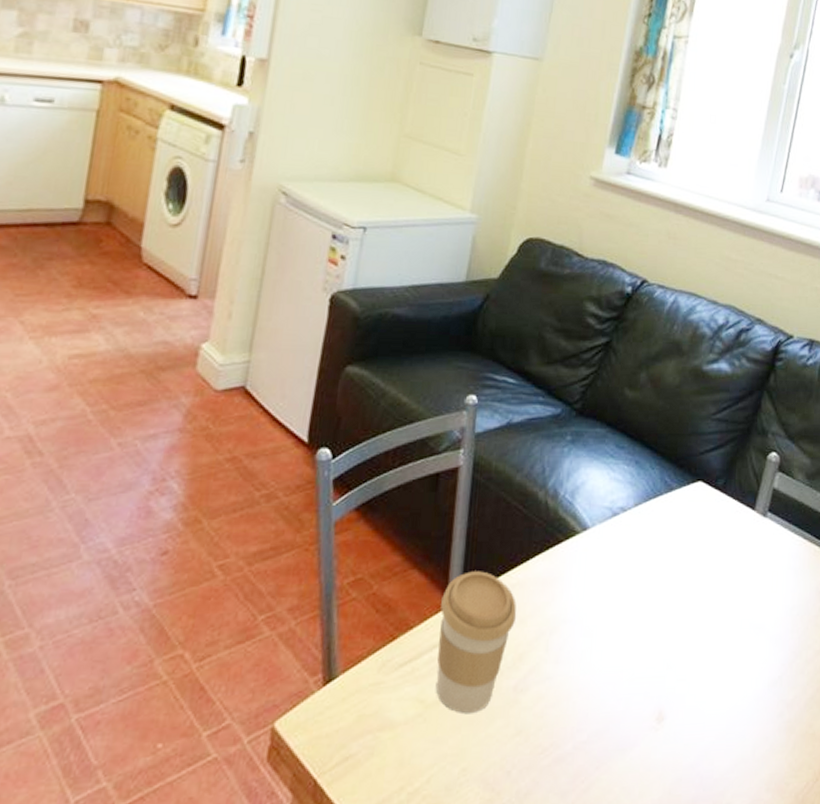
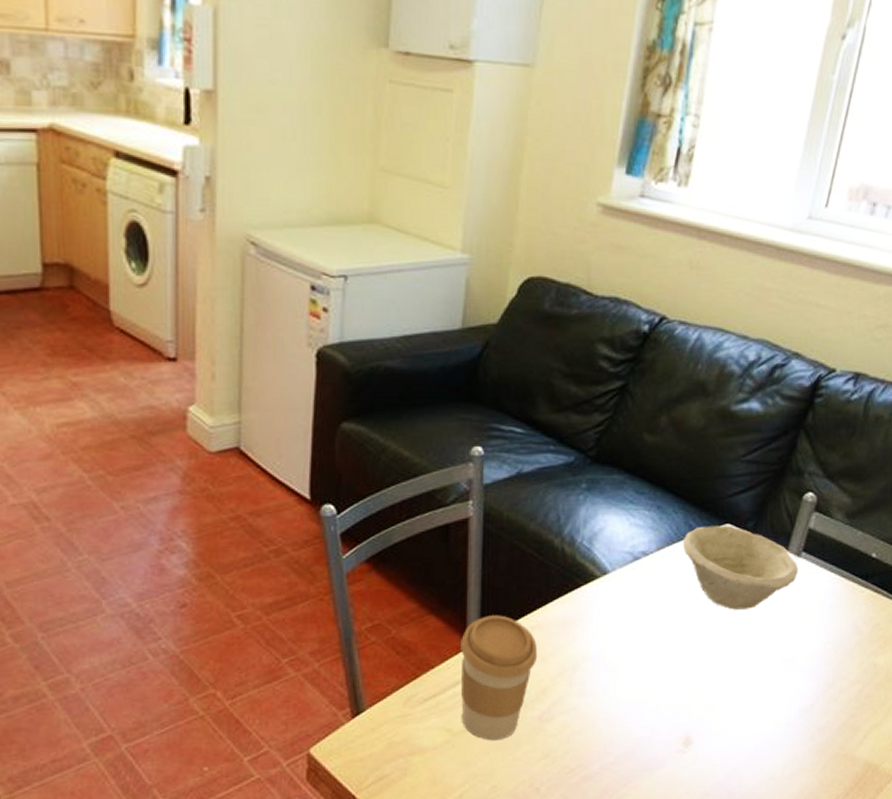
bowl: none [658,482,764,571] -> present [682,525,798,610]

